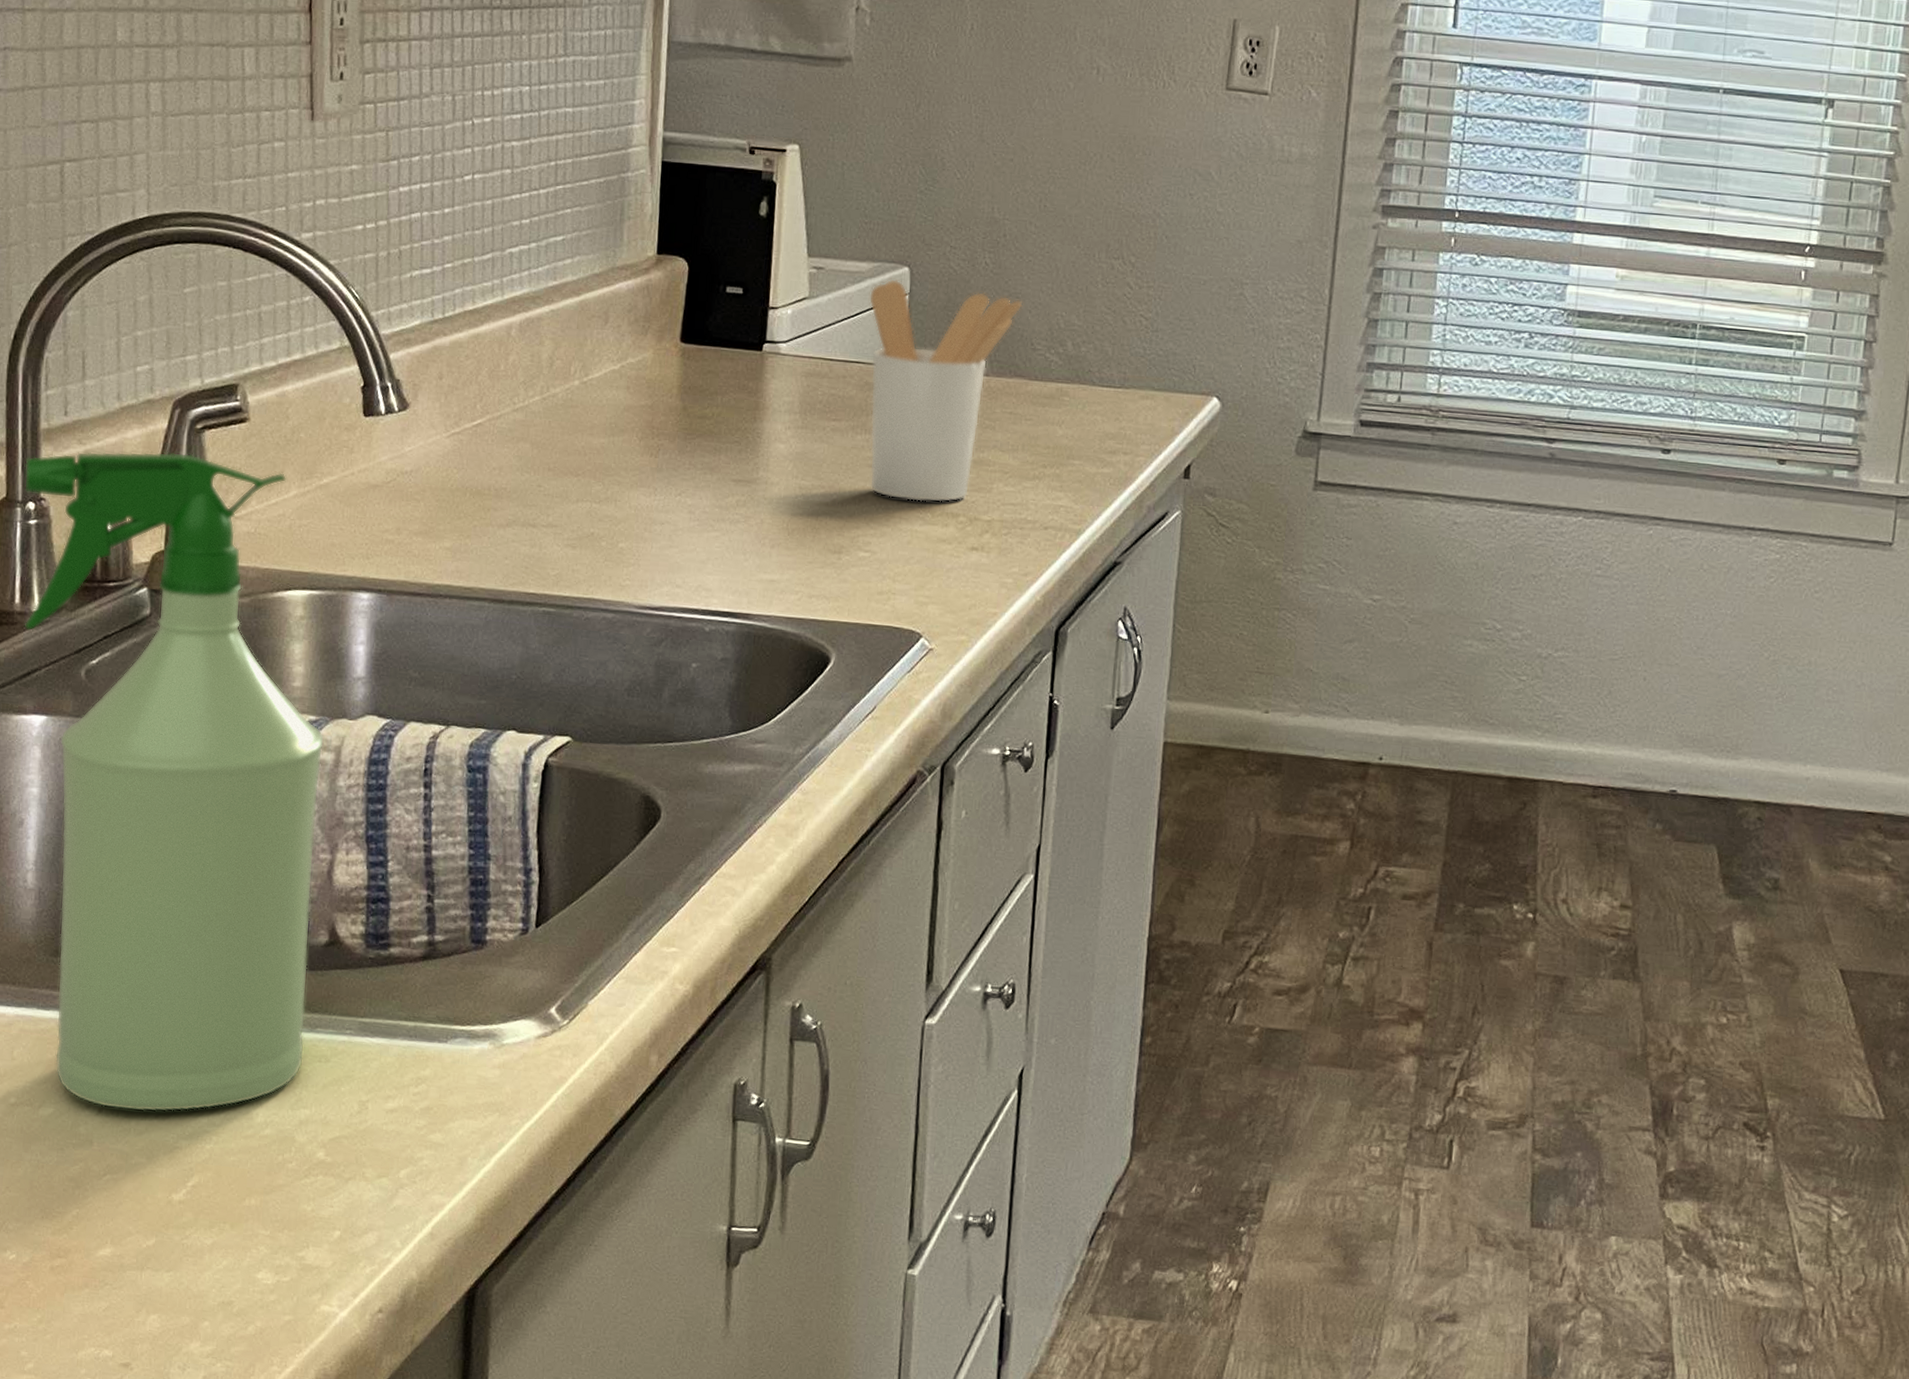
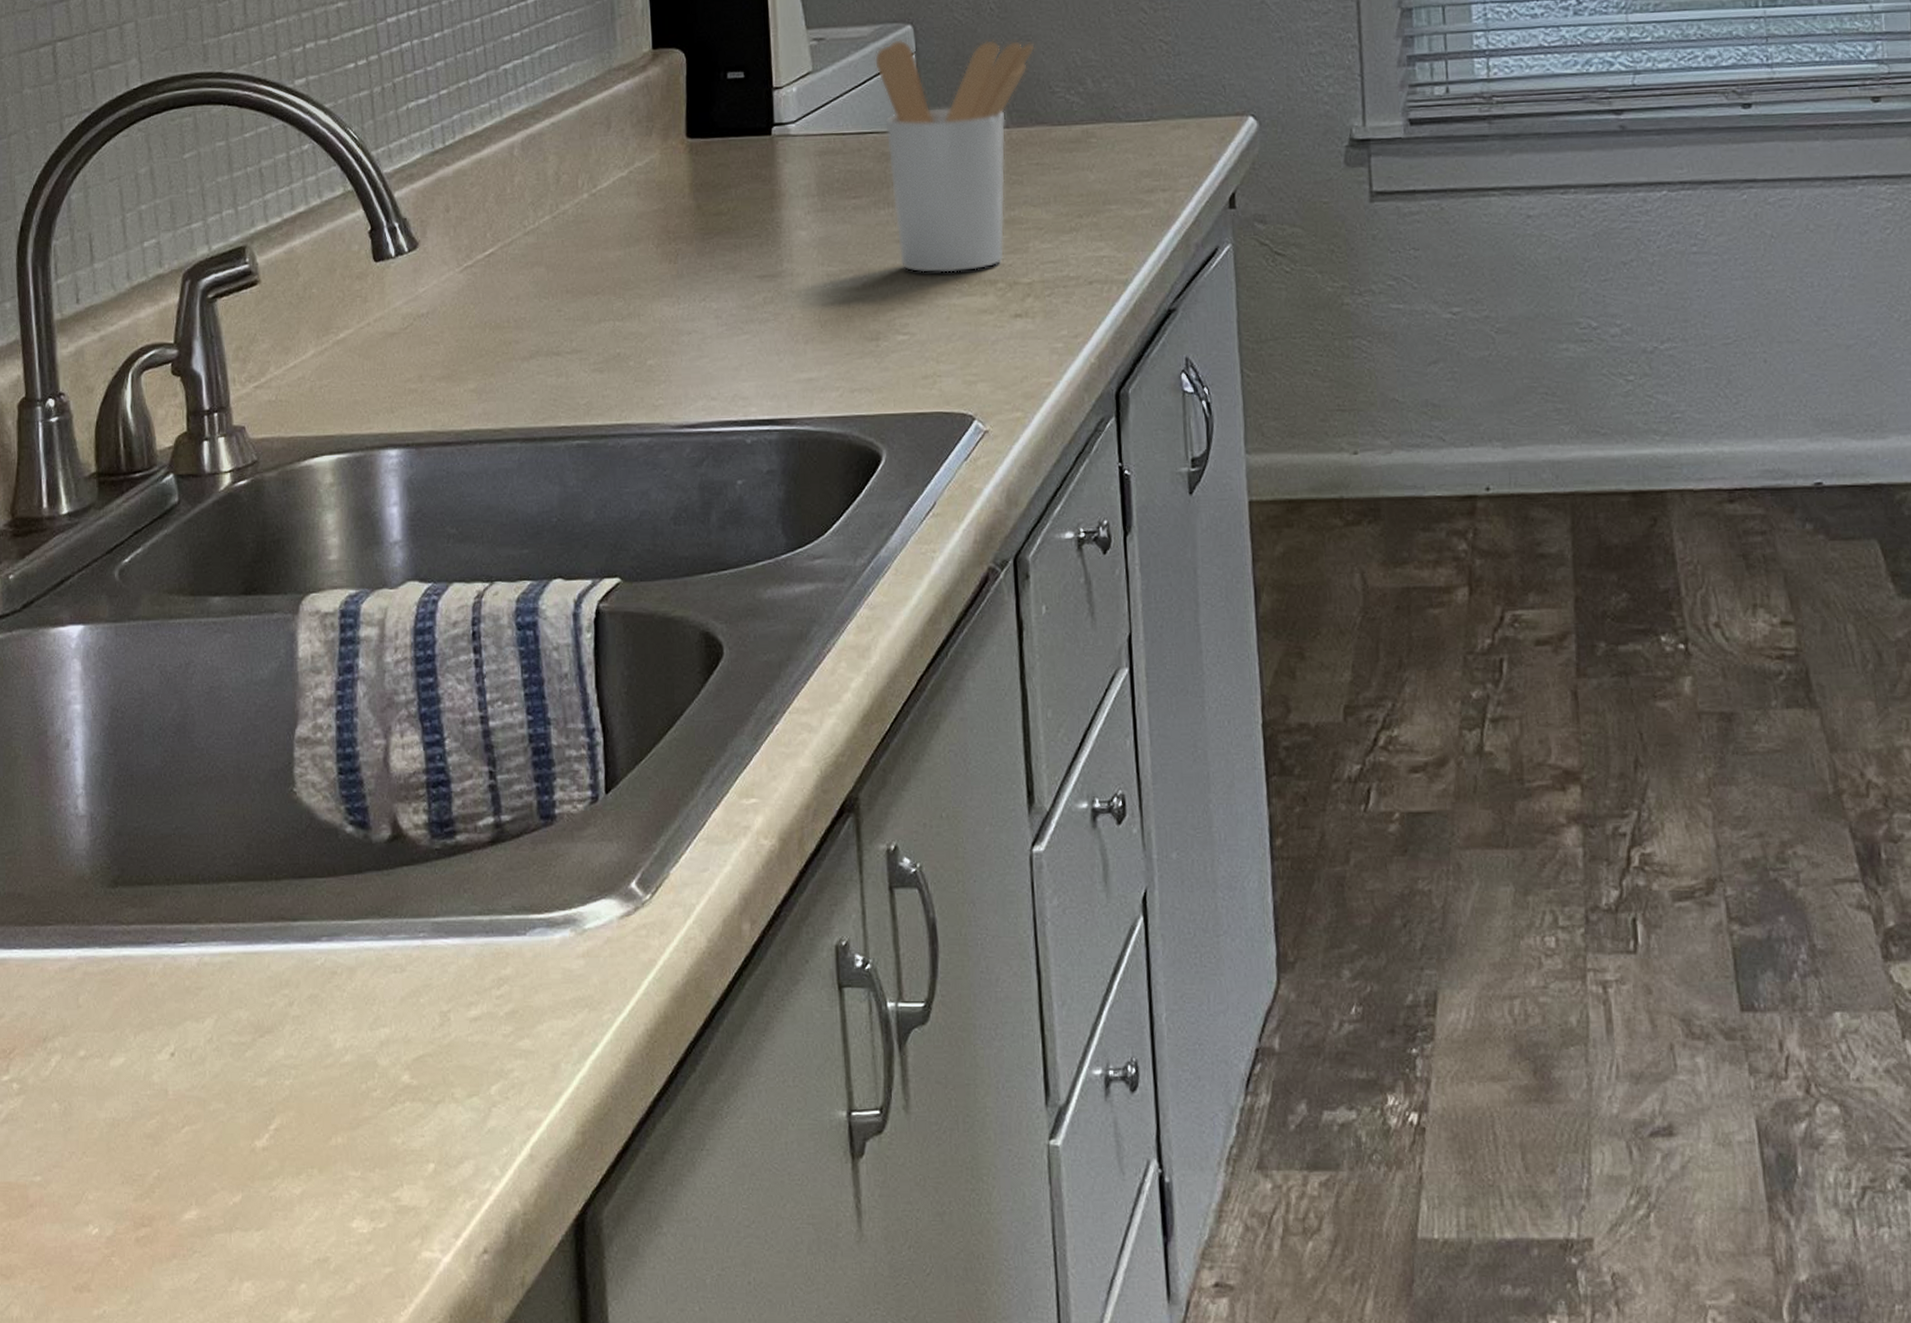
spray bottle: present [24,451,325,1112] -> none [42,325,378,1051]

